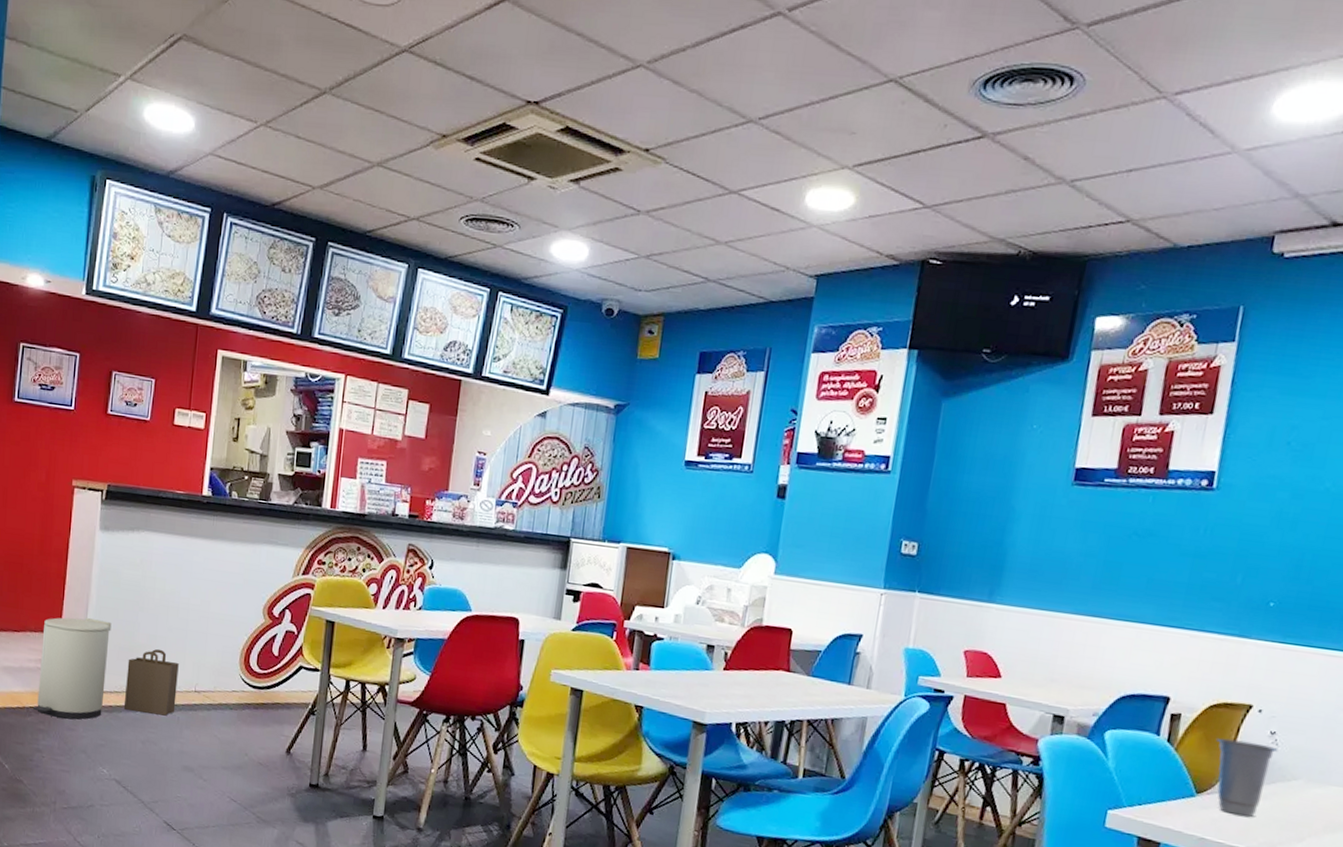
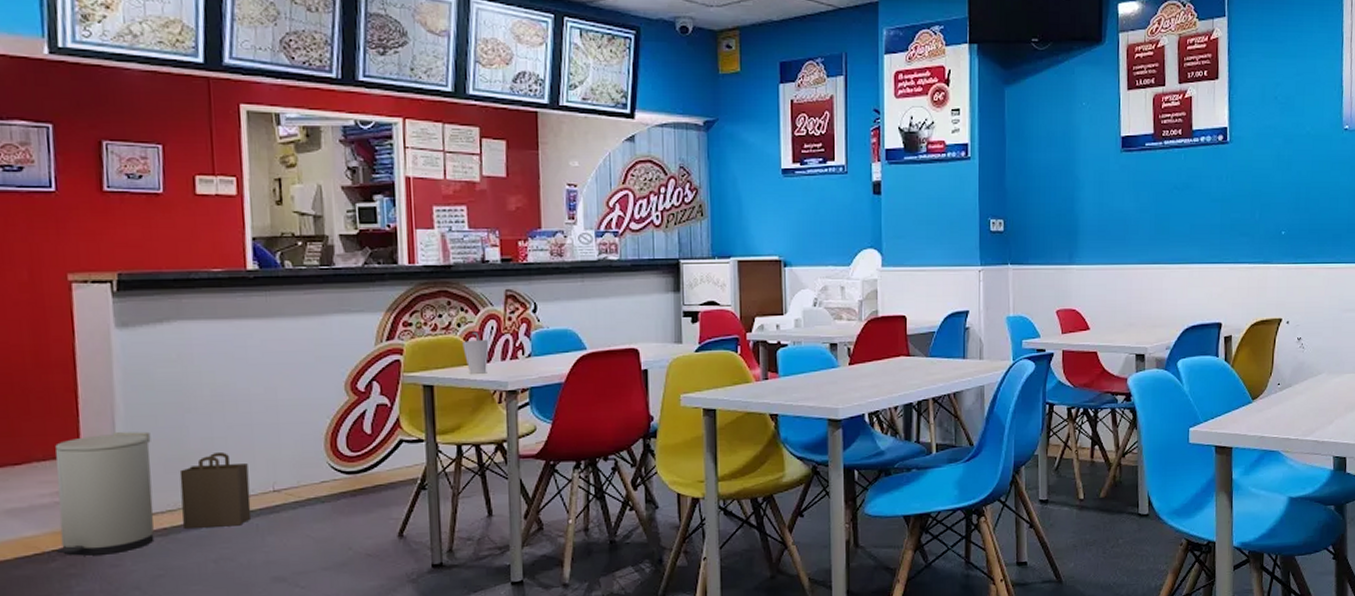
cup: none [364,578,387,619] -> present [462,331,489,375]
cup: present [1216,738,1279,818] -> none [1260,349,1305,413]

